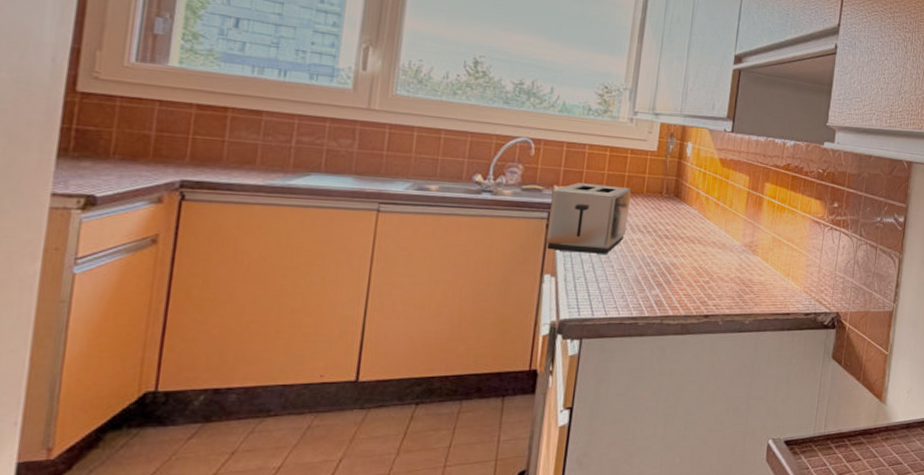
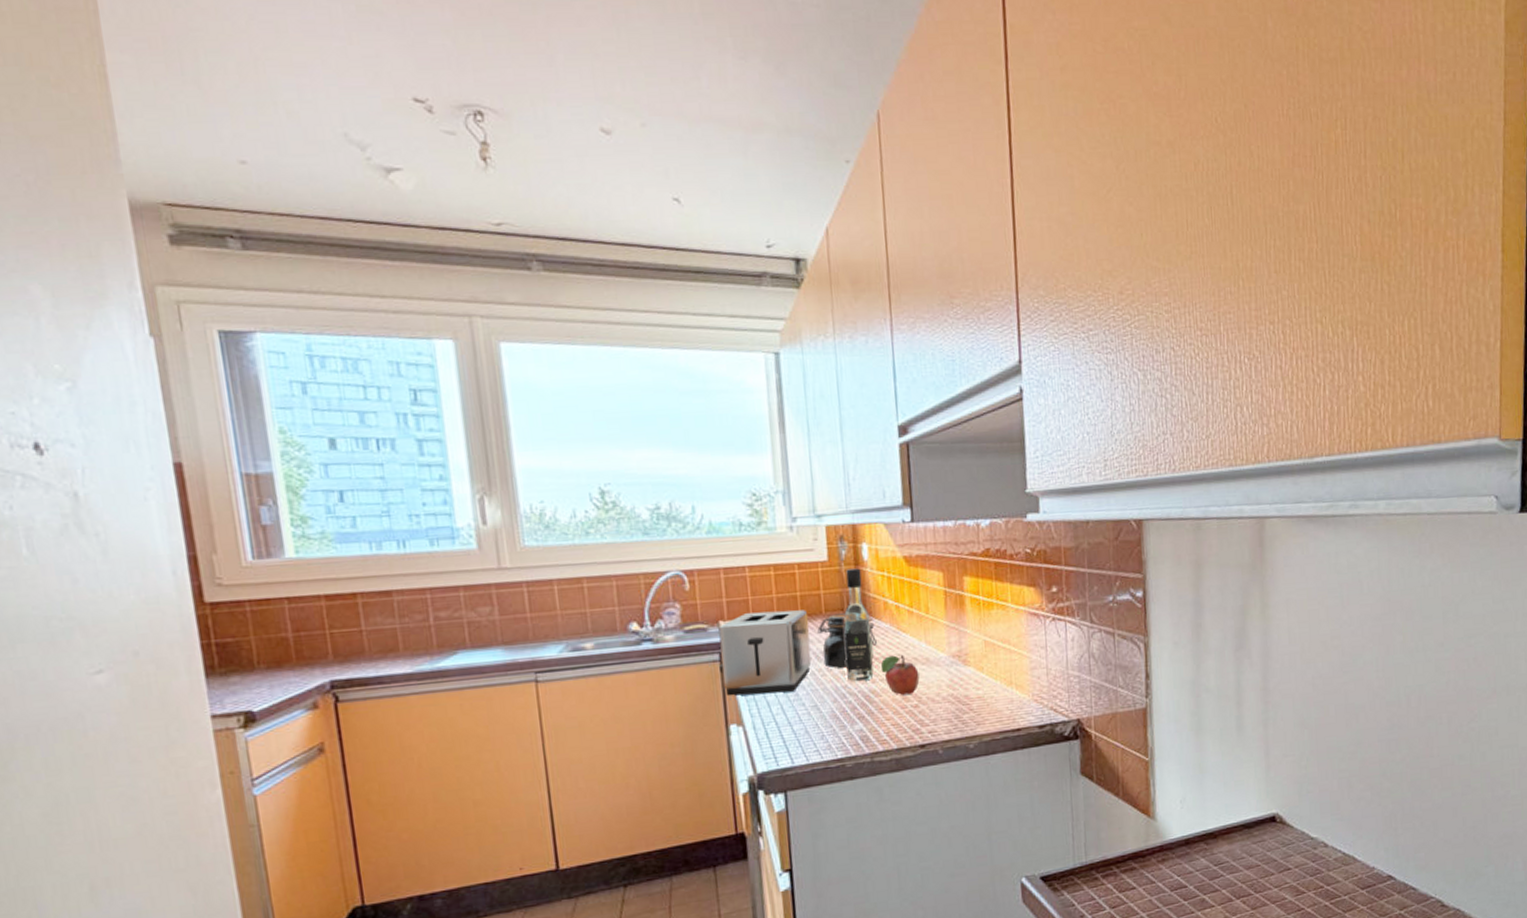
jar: none [636,195,686,242] -> present [817,613,878,669]
bottle: none [654,161,683,255] -> present [843,568,874,682]
fruit: none [683,237,715,271] -> present [880,654,920,695]

